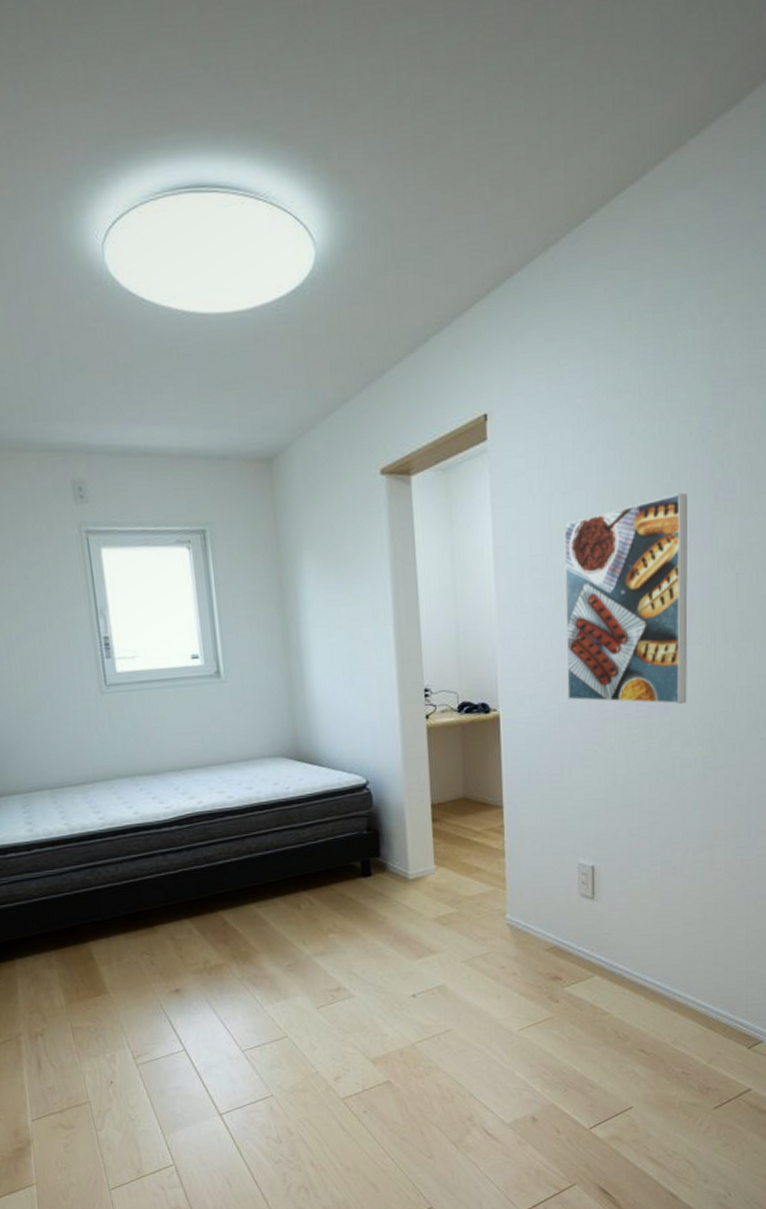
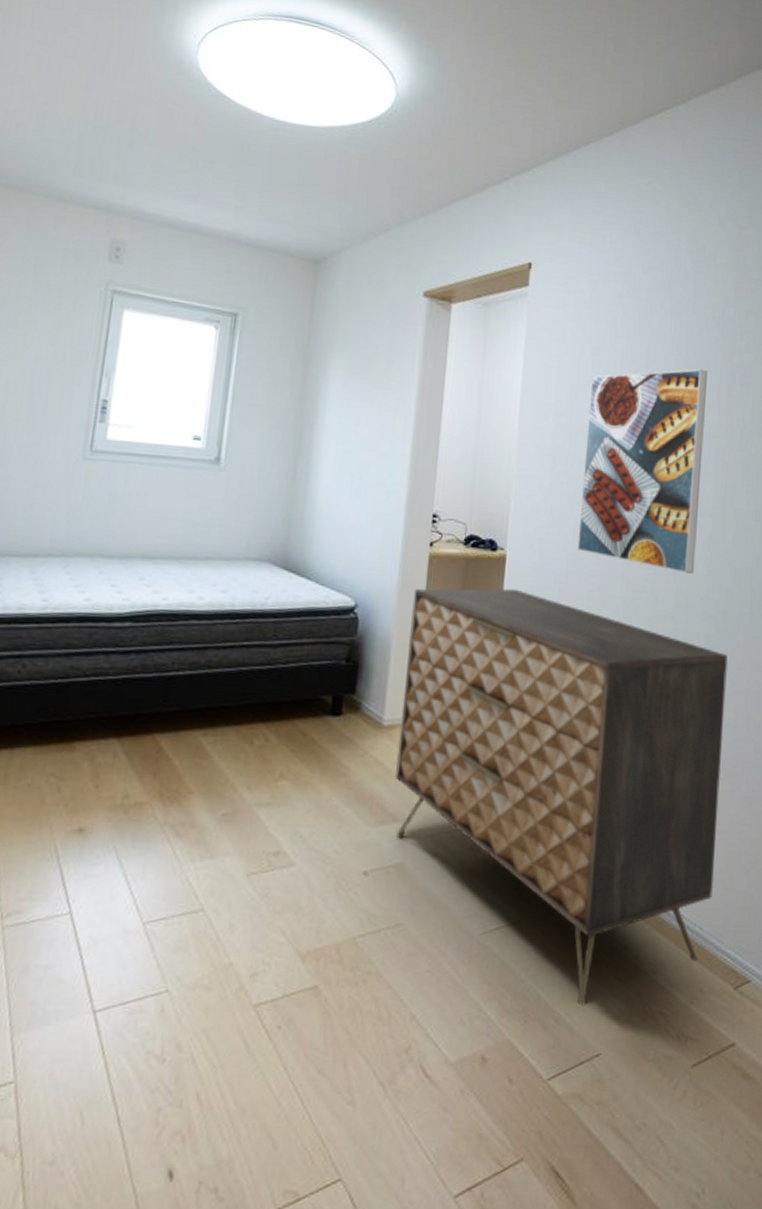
dresser: none [418,744,727,1074] -> present [395,588,729,1006]

